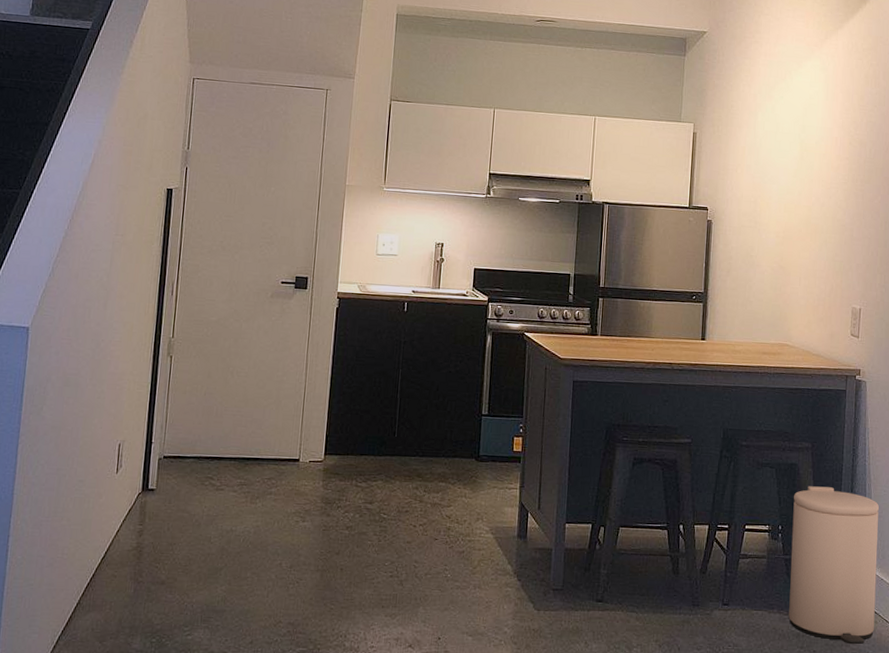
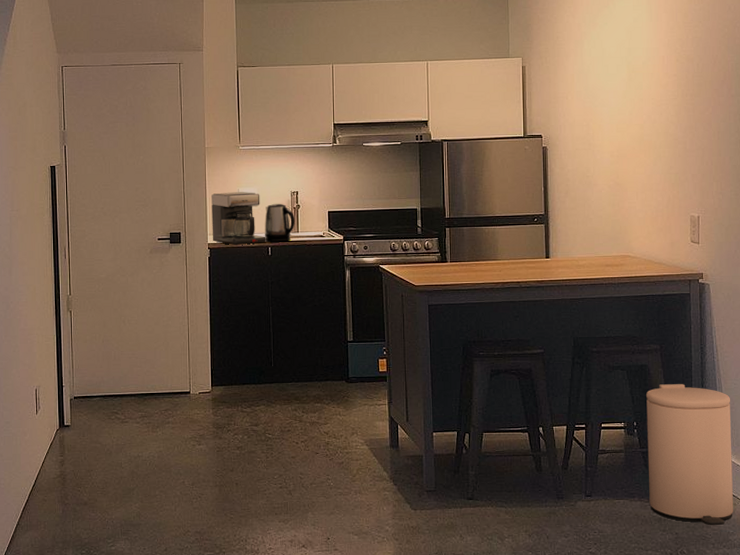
coffee maker: none [343,236,403,298] -> present [212,192,266,246]
kettle: none [402,254,438,298] -> present [265,203,295,242]

